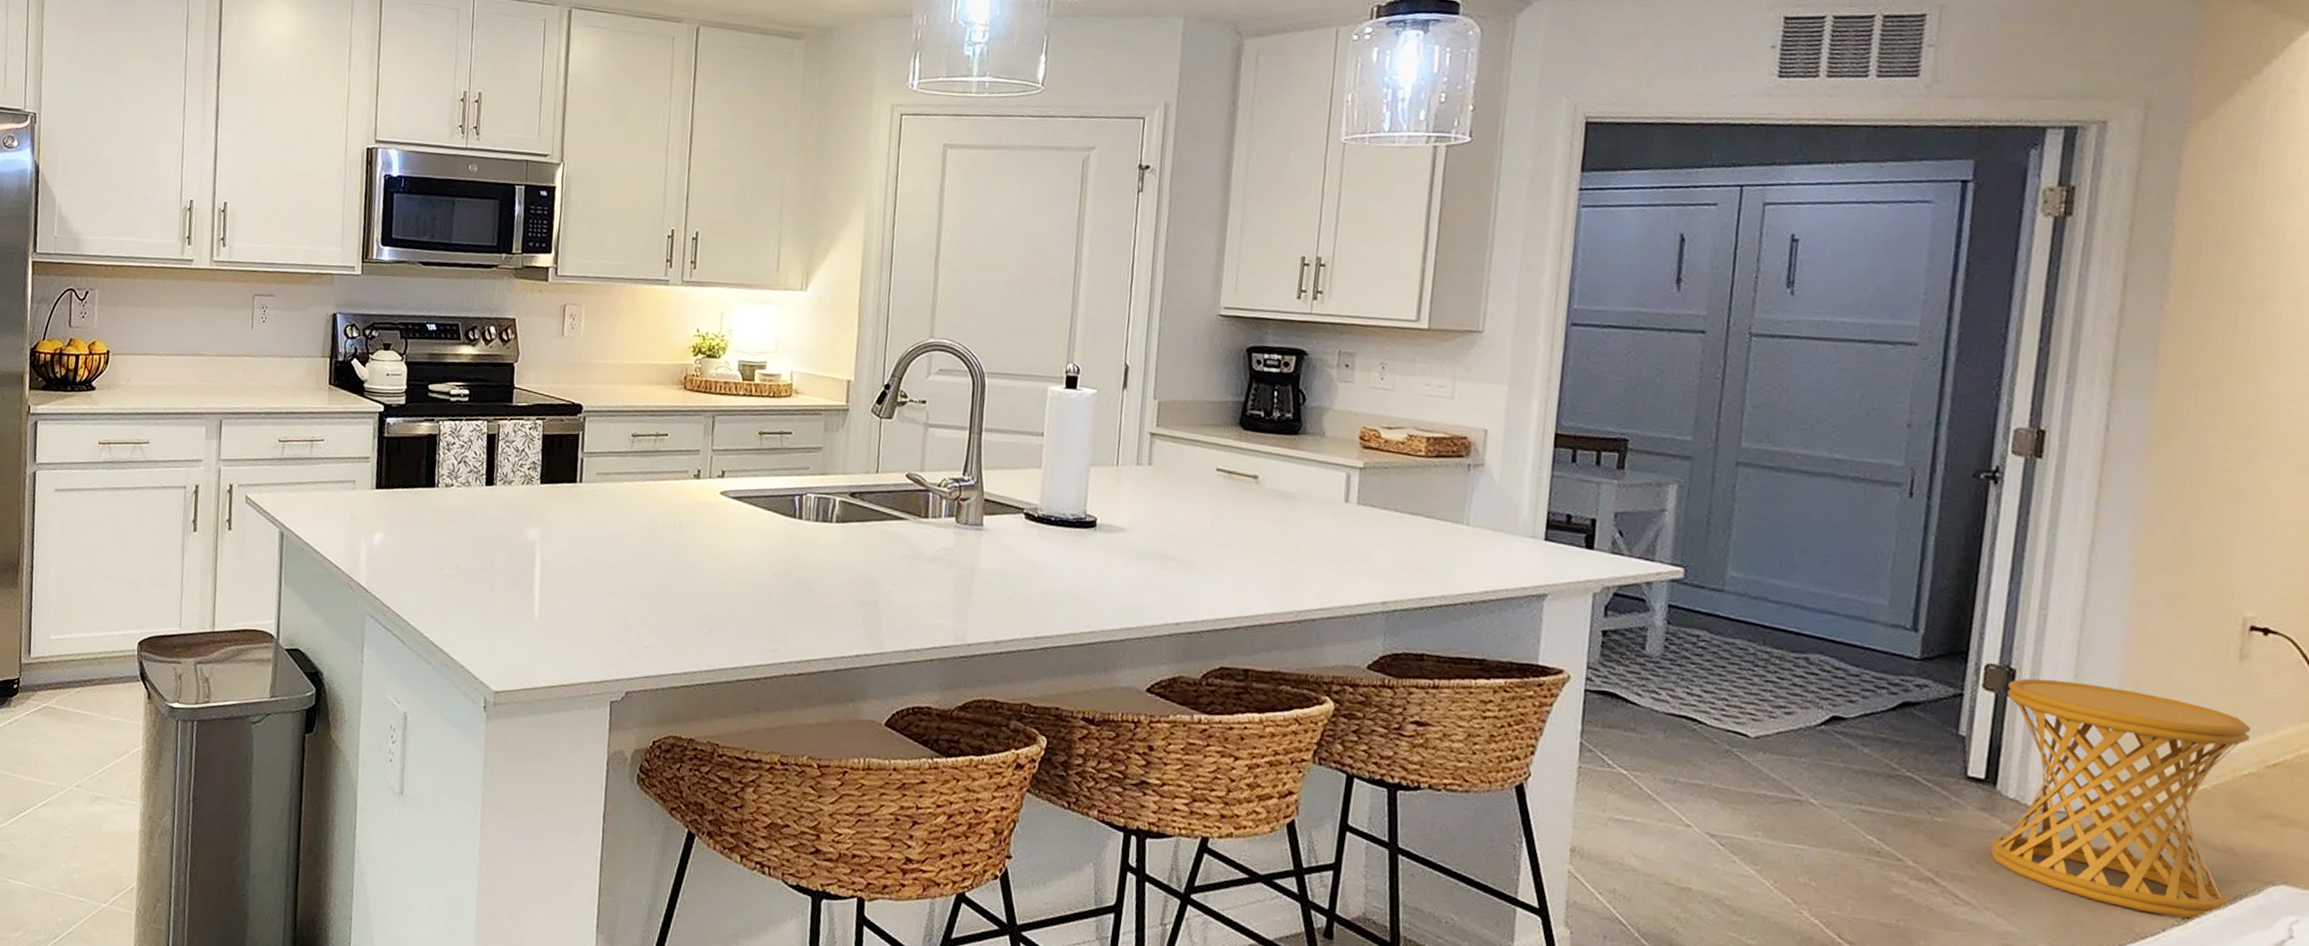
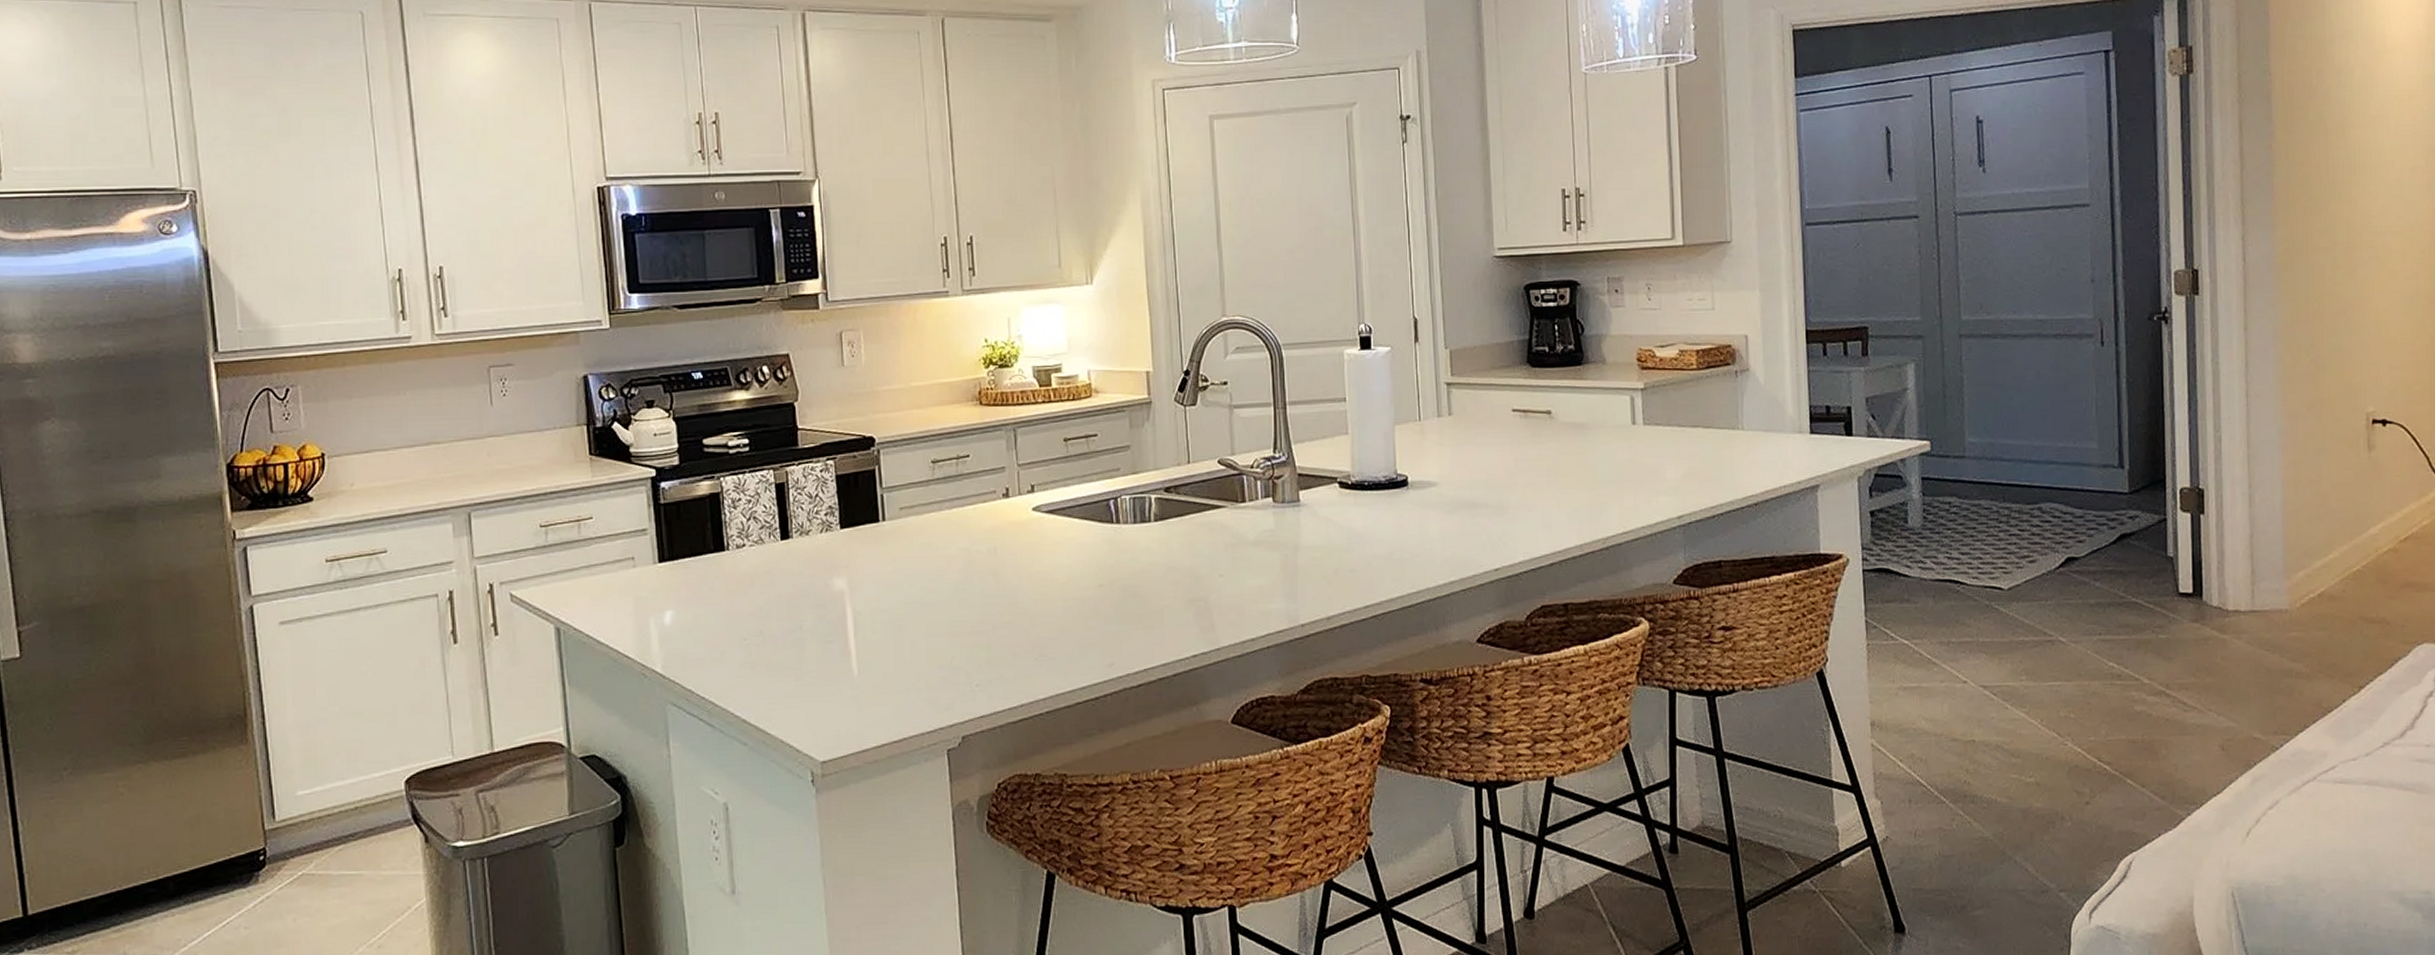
side table: present [1989,678,2251,919] -> none [2200,492,2389,689]

